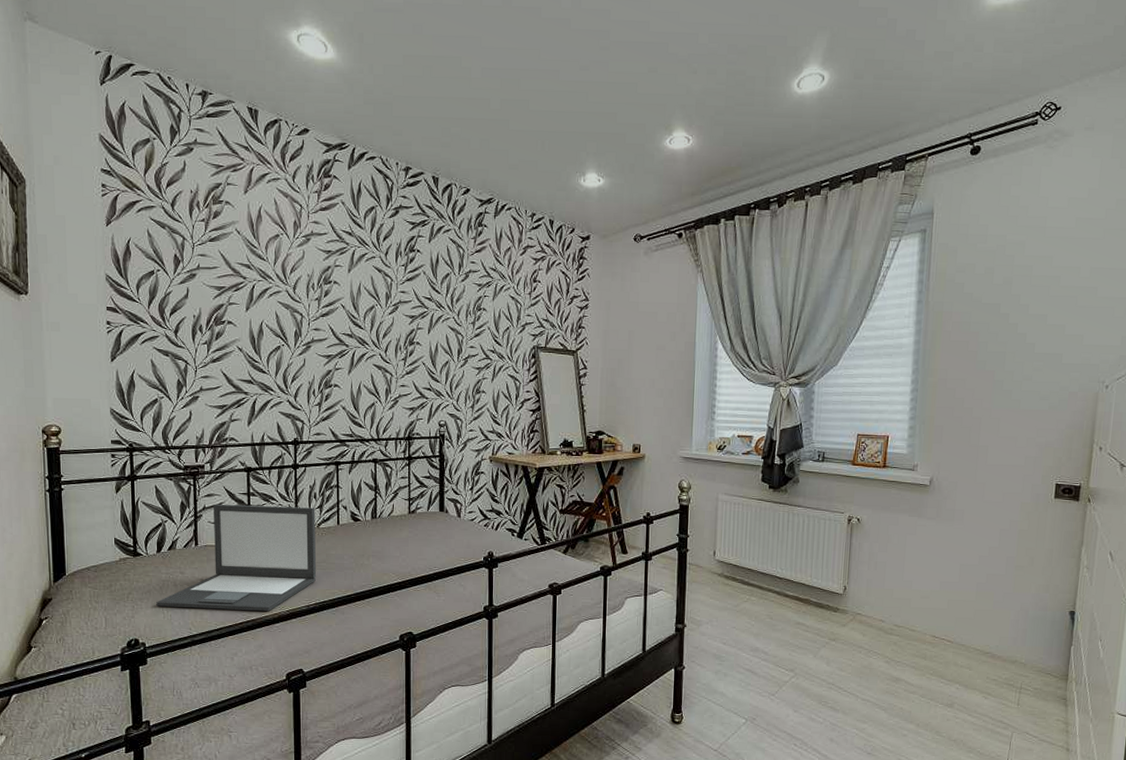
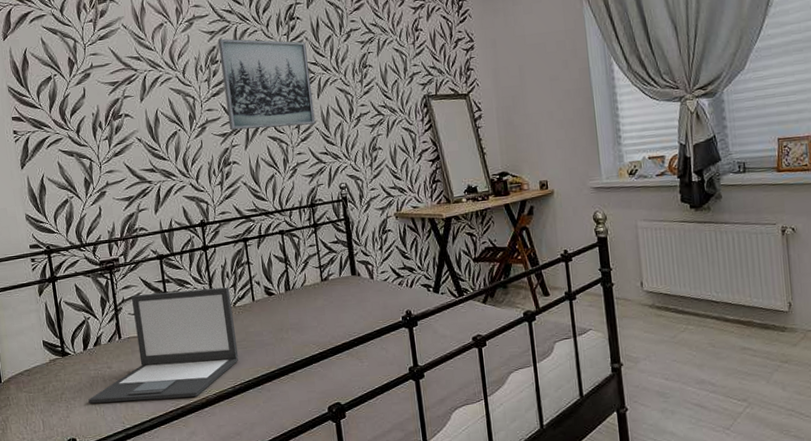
wall art: none [333,259,423,358] -> present [217,38,316,131]

